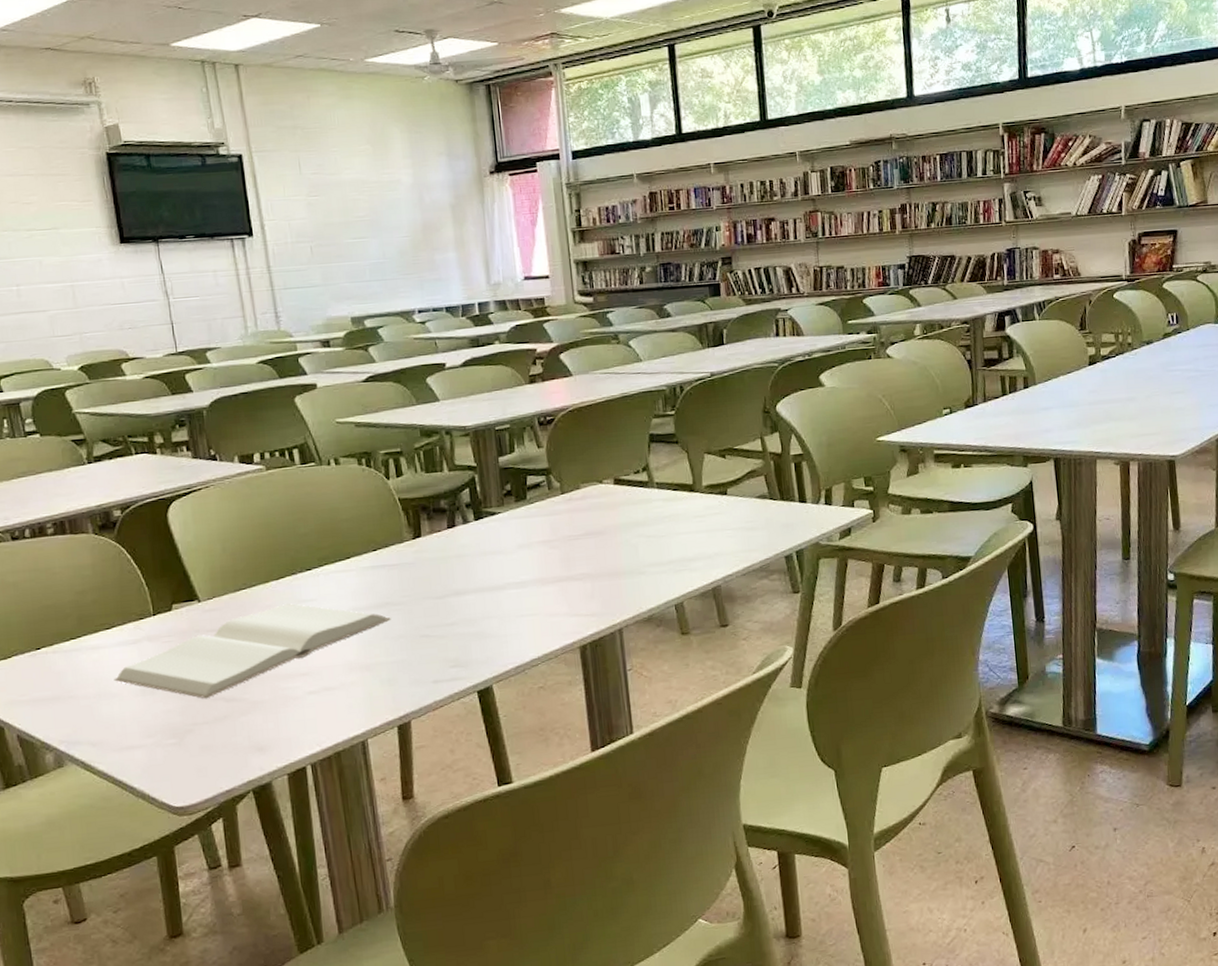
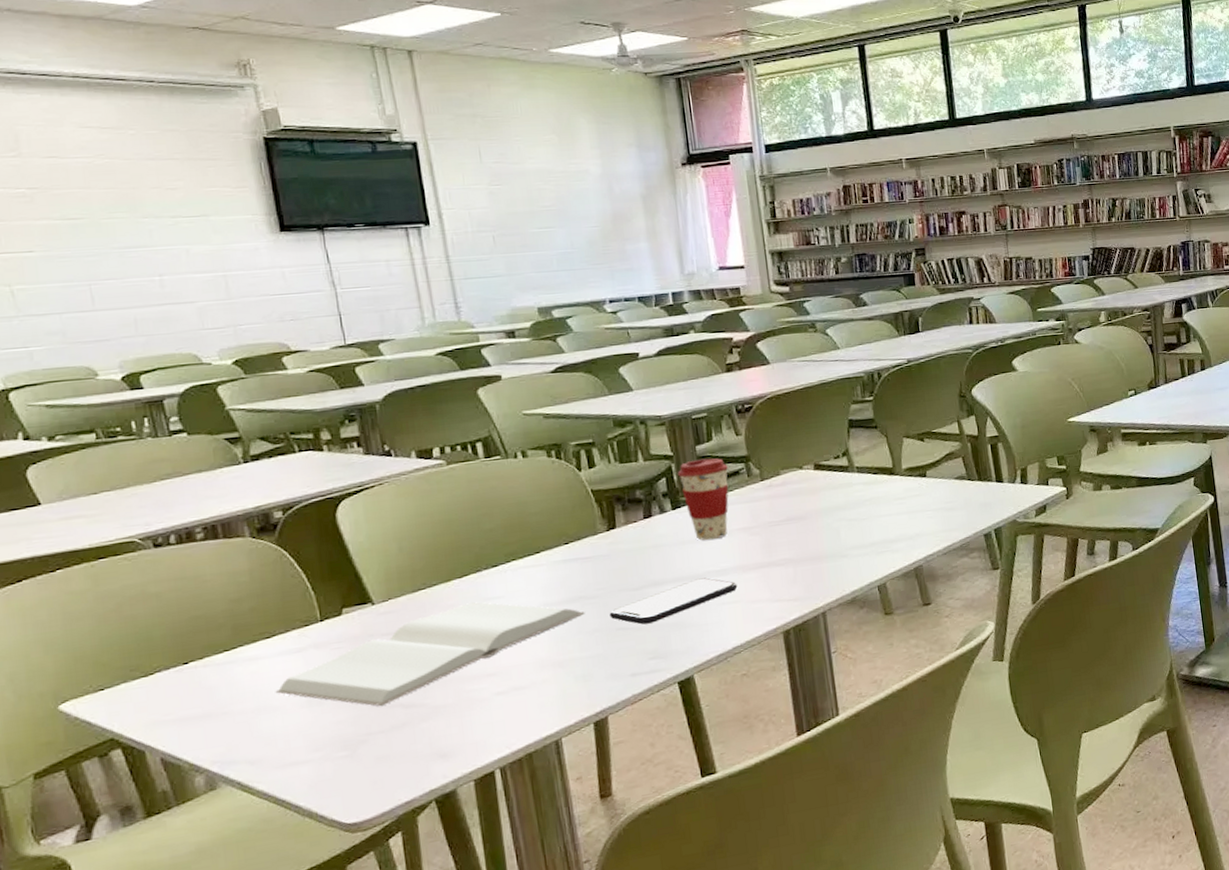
smartphone: none [414,589,536,633] -> present [609,577,738,625]
coffee cup: none [480,470,530,552] -> present [677,458,729,541]

